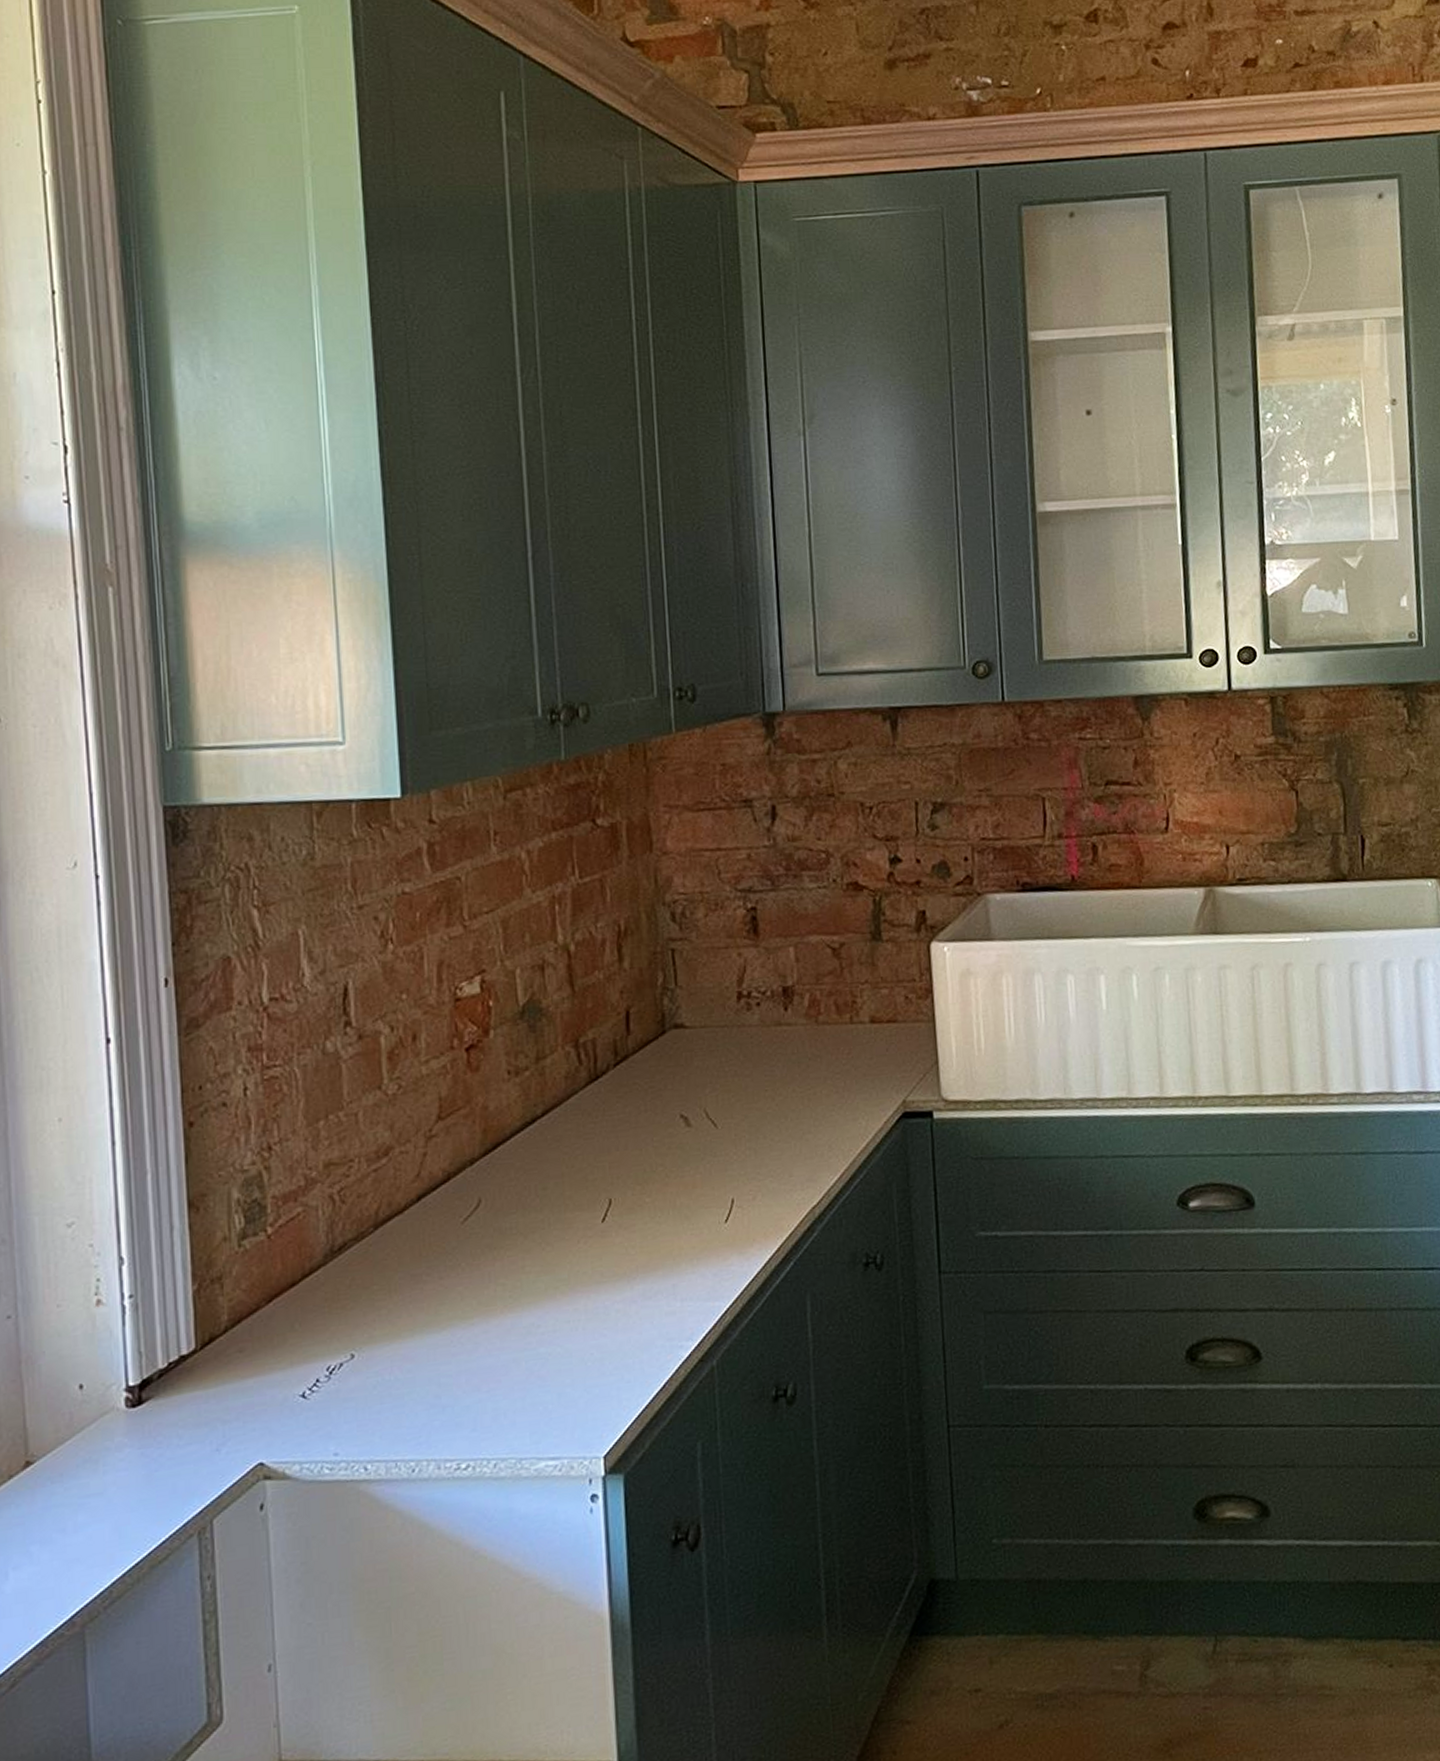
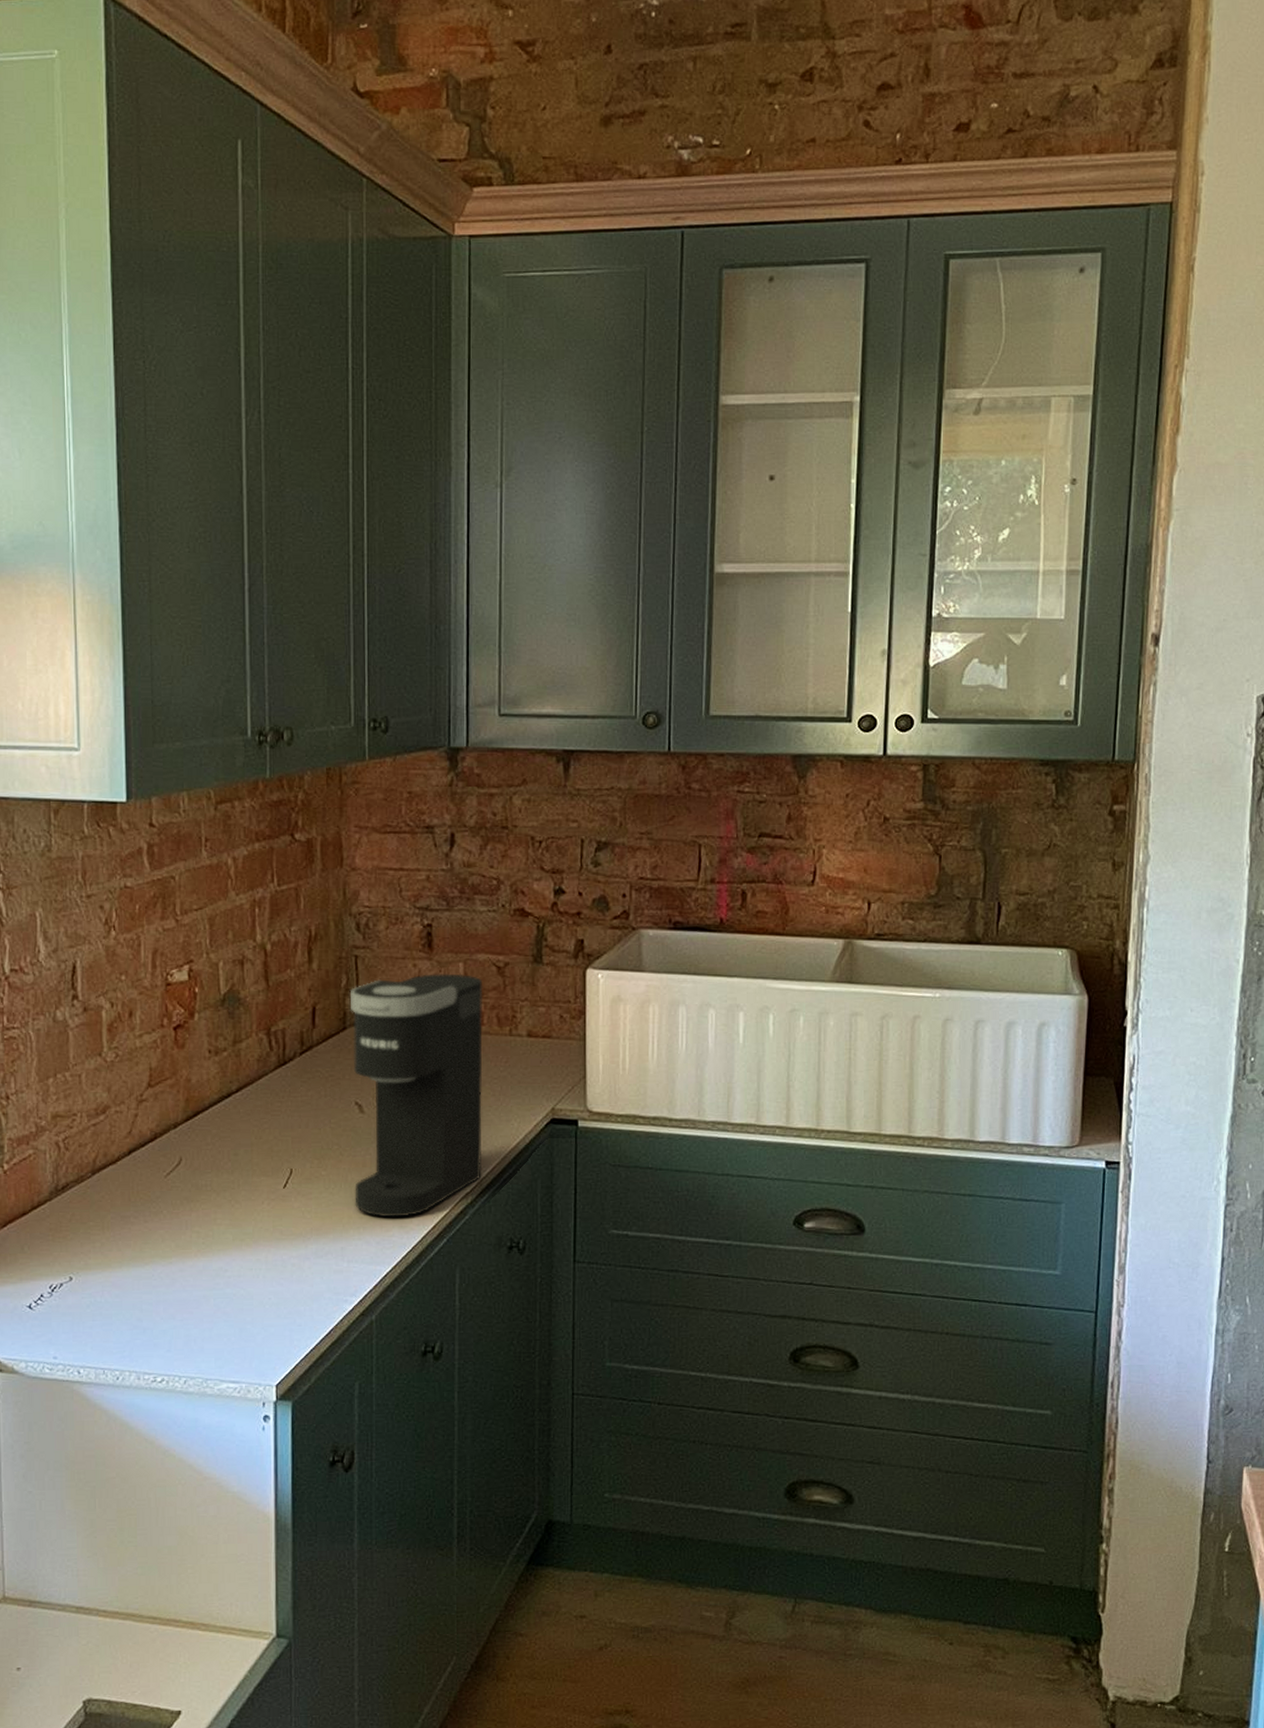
coffee maker: none [668,959,829,1244] -> present [351,973,483,1218]

